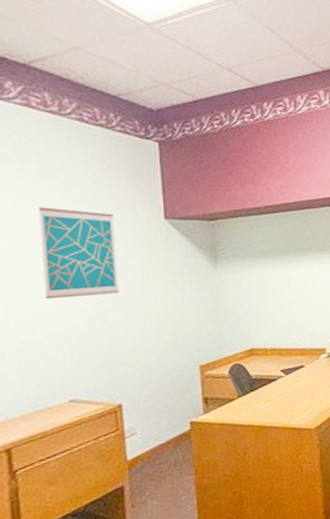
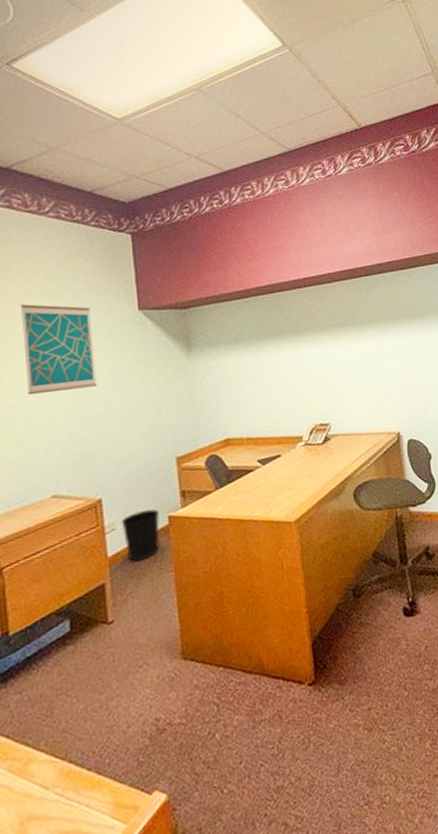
wastebasket: none [141,415,182,465] -> present [121,509,160,562]

